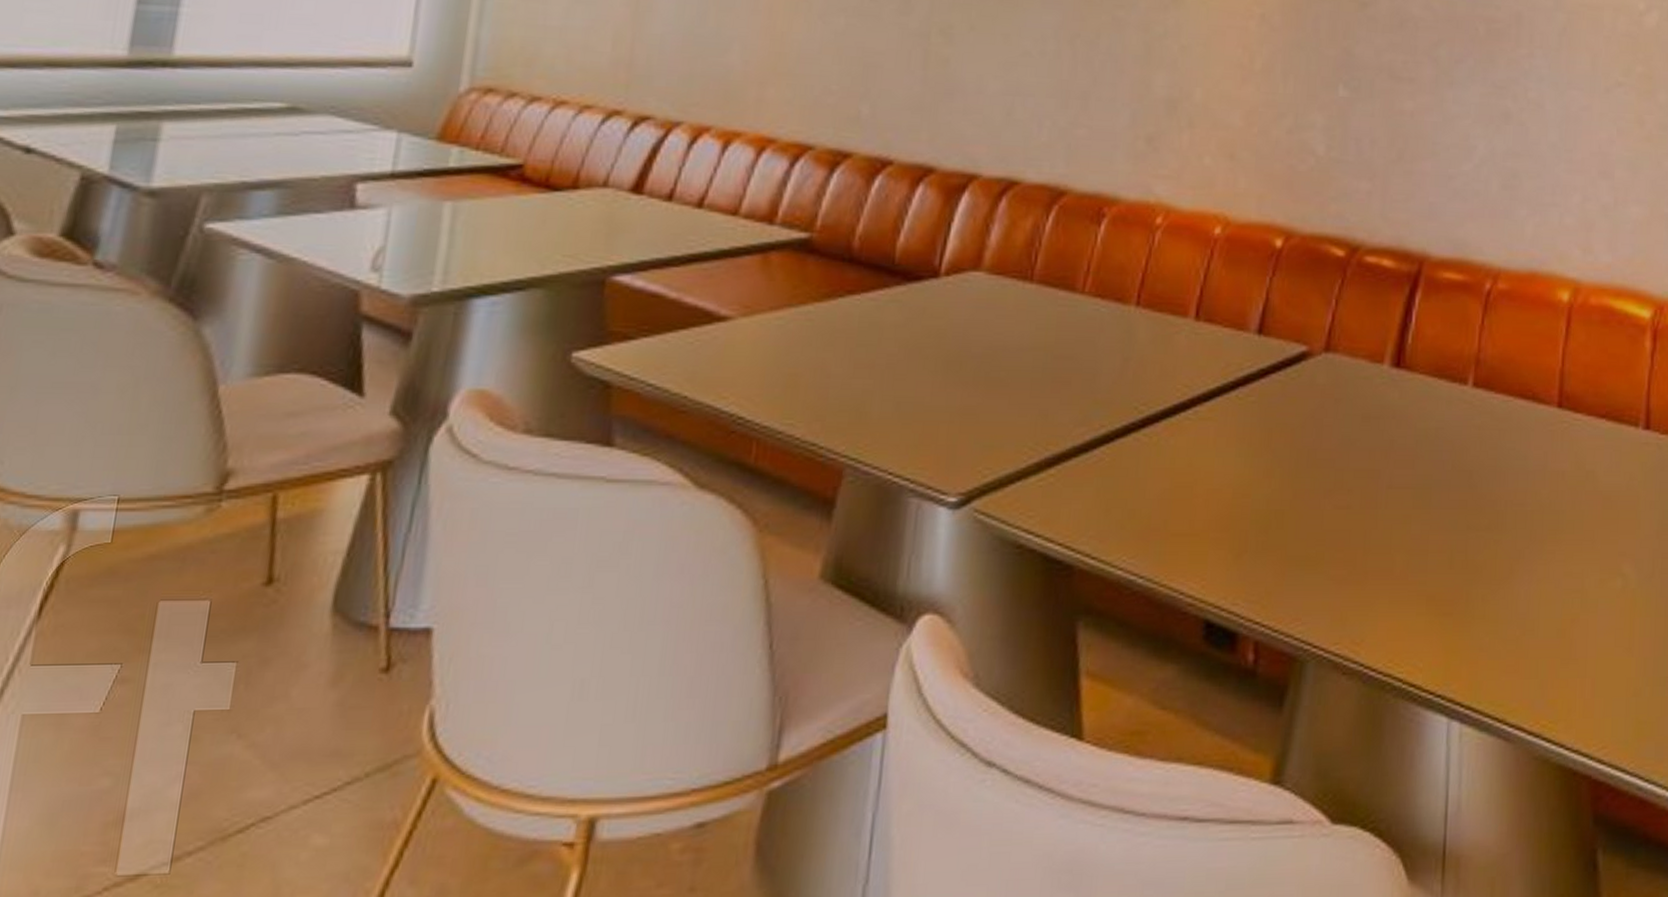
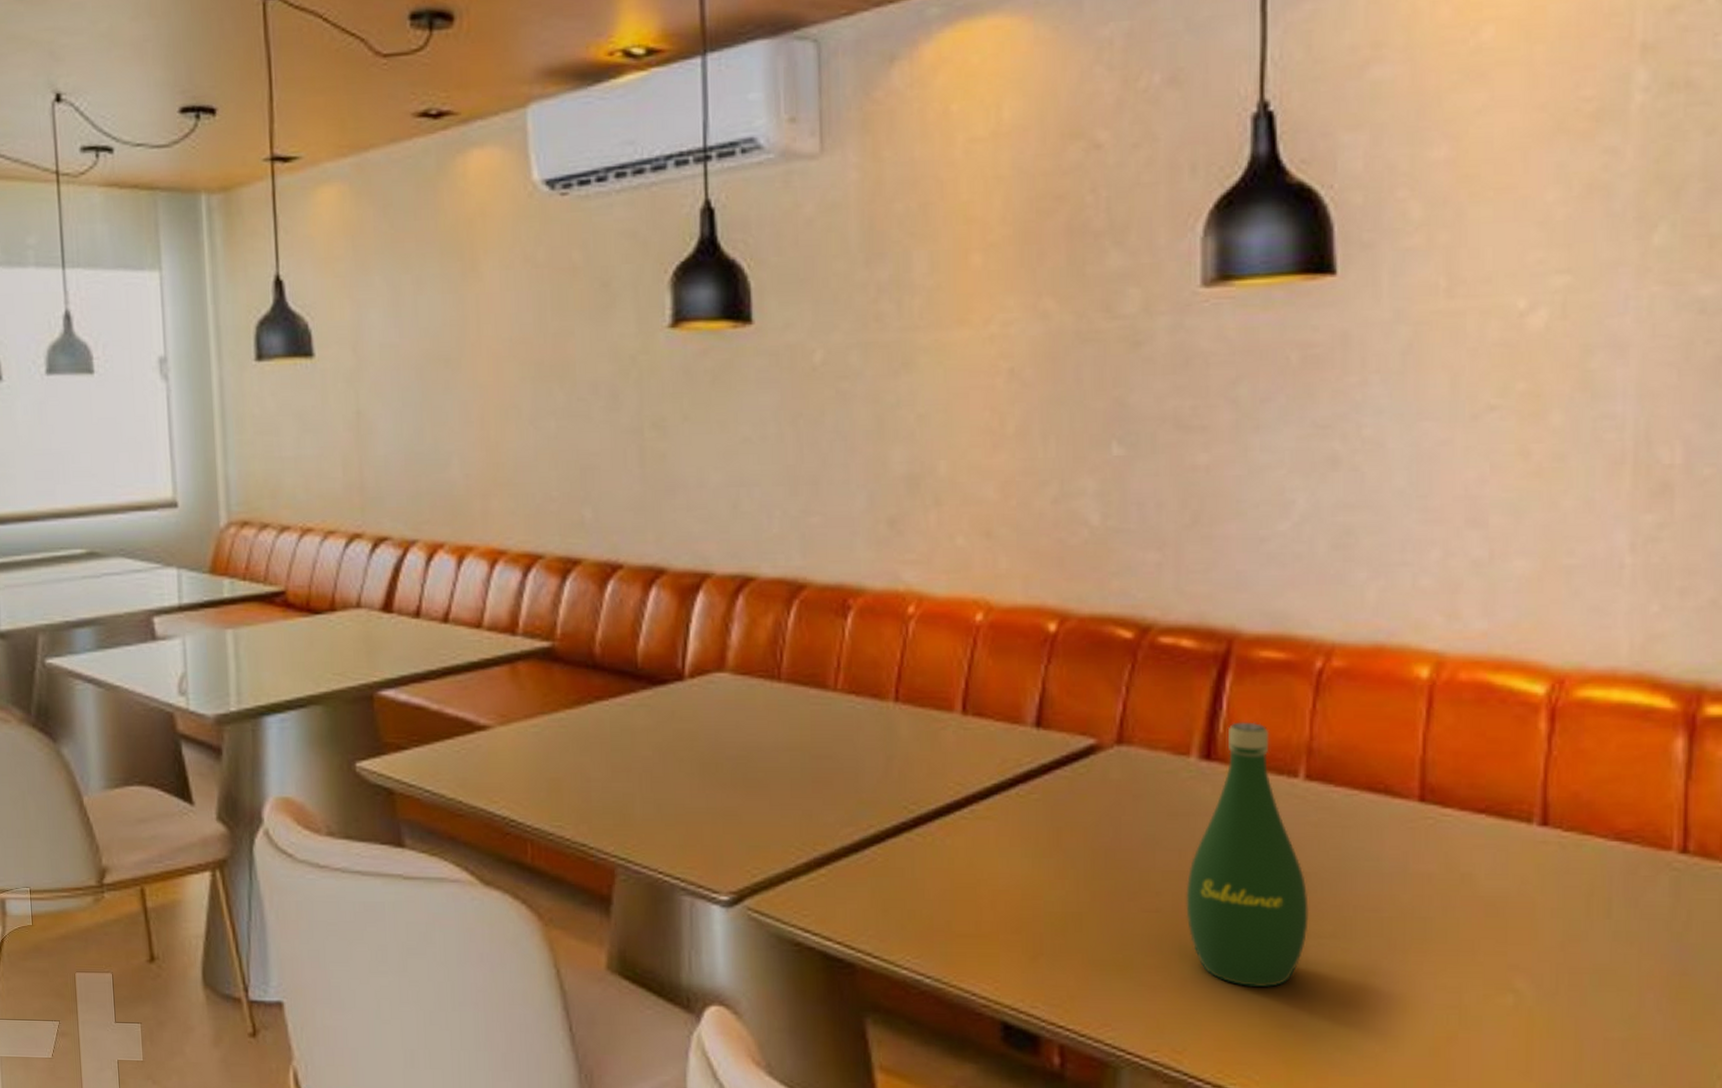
bottle: none [1371,334,1470,578] -> present [1186,722,1309,987]

